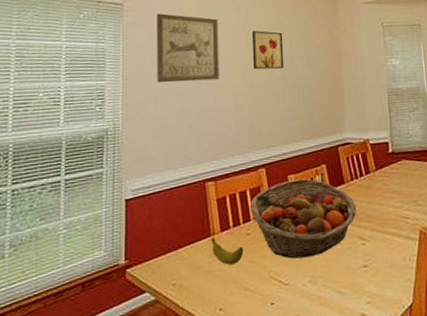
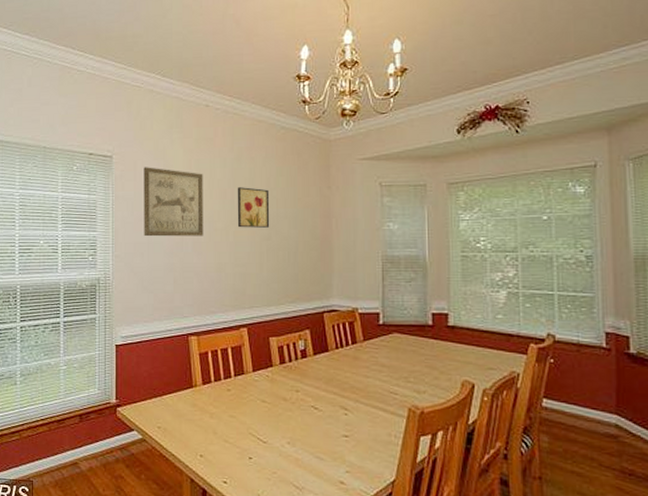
banana: present [211,237,244,265] -> none [193,389,224,417]
fruit basket: present [249,178,357,259] -> none [230,342,340,420]

